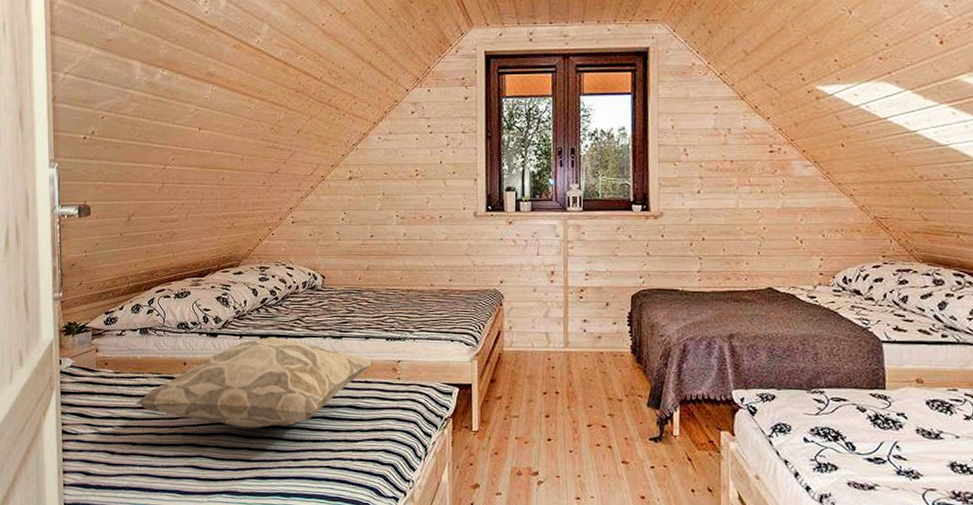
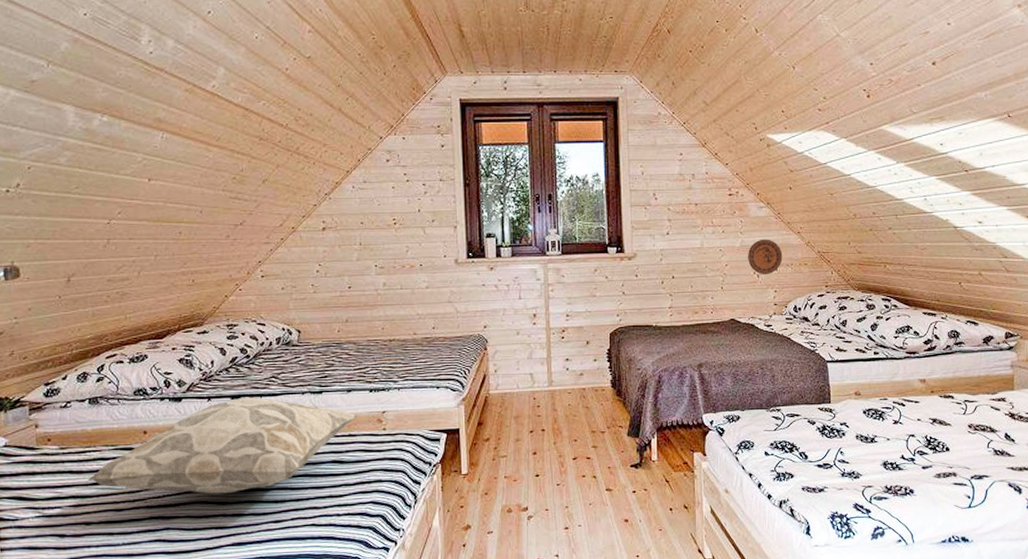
decorative plate: none [790,201,831,241] -> present [748,239,783,275]

